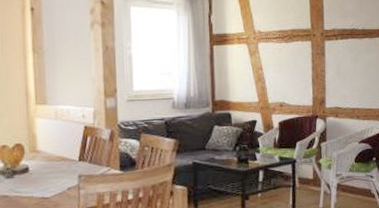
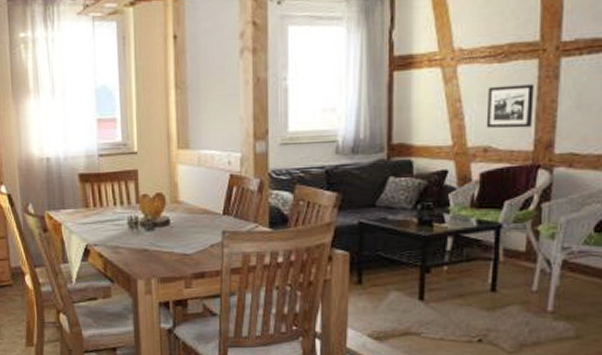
picture frame: none [280,58,311,90] -> present [486,84,534,129]

